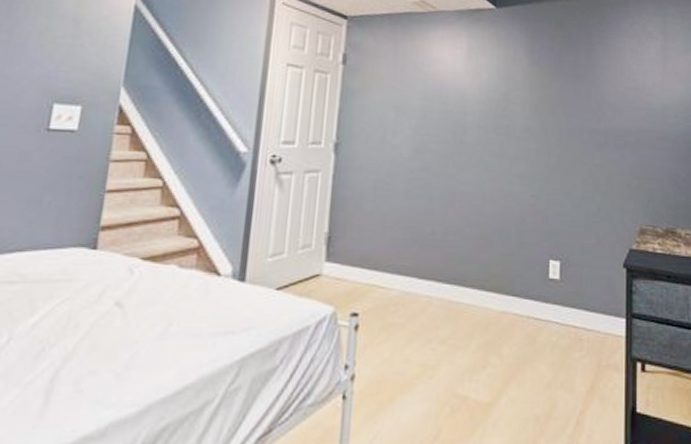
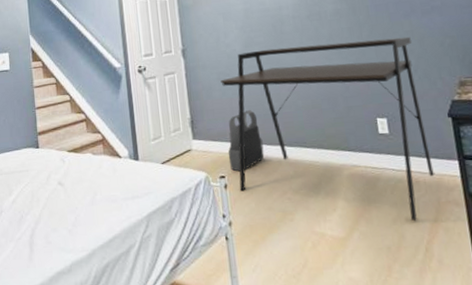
body armor vest: none [367,231,415,309] -> present [228,109,265,172]
desk: none [373,159,600,386] -> present [220,36,434,221]

